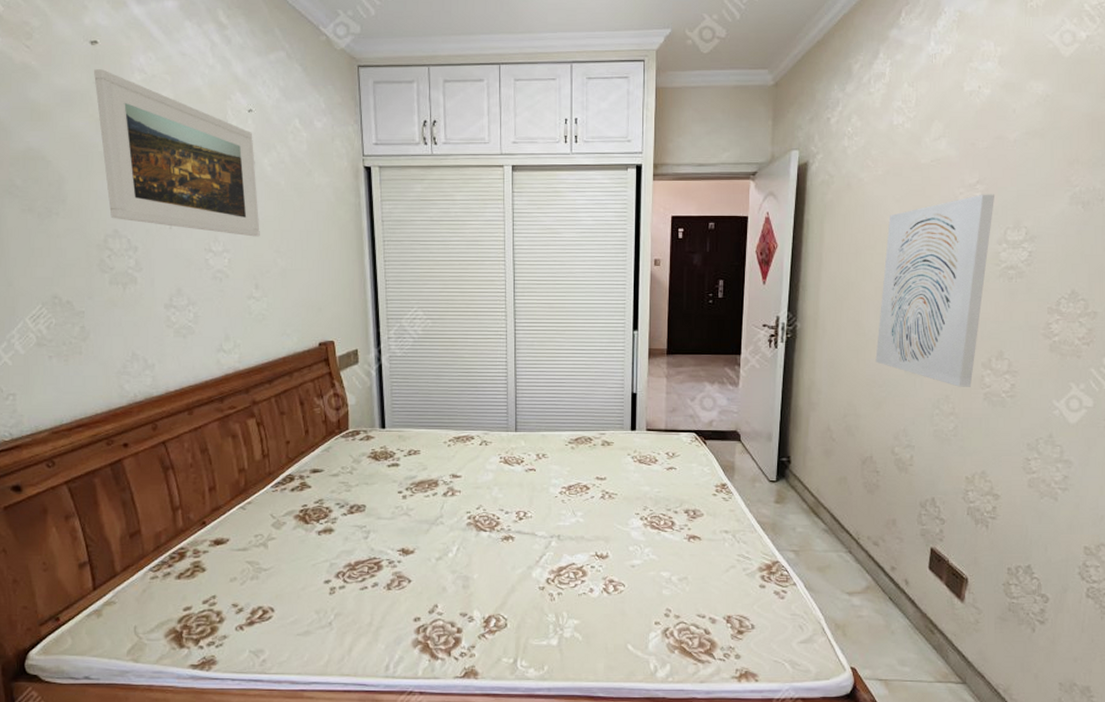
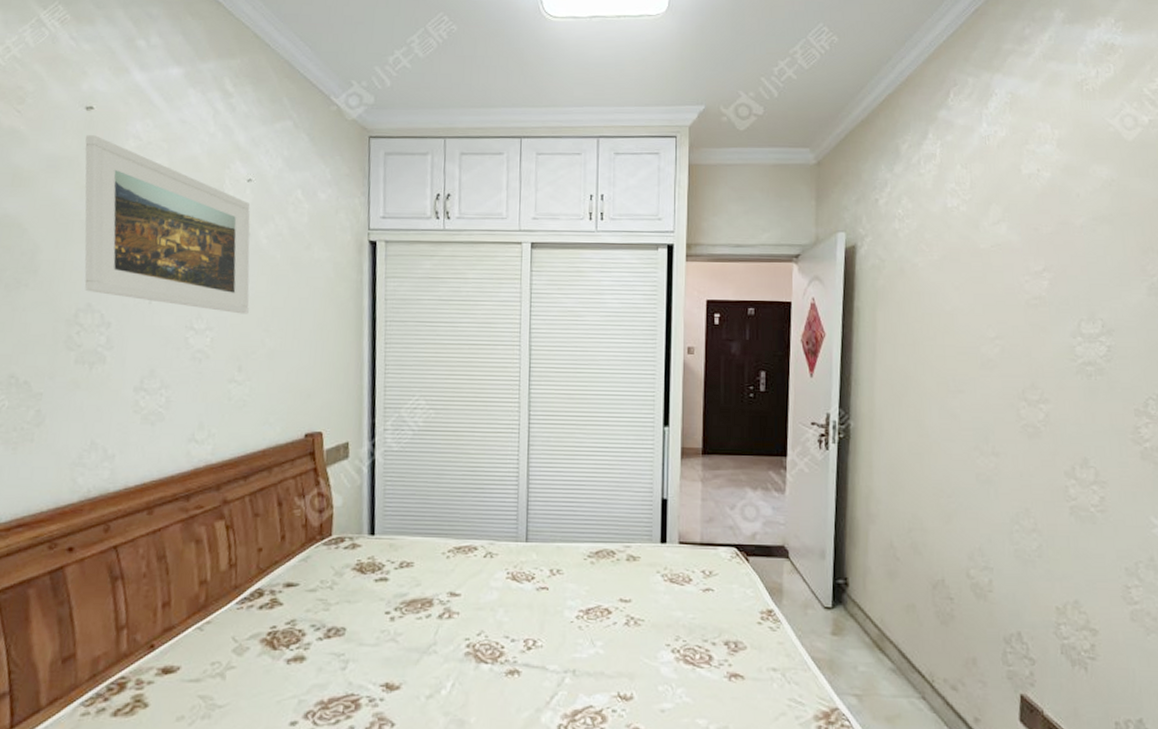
wall art: present [875,194,995,387] -> none [941,282,1065,499]

